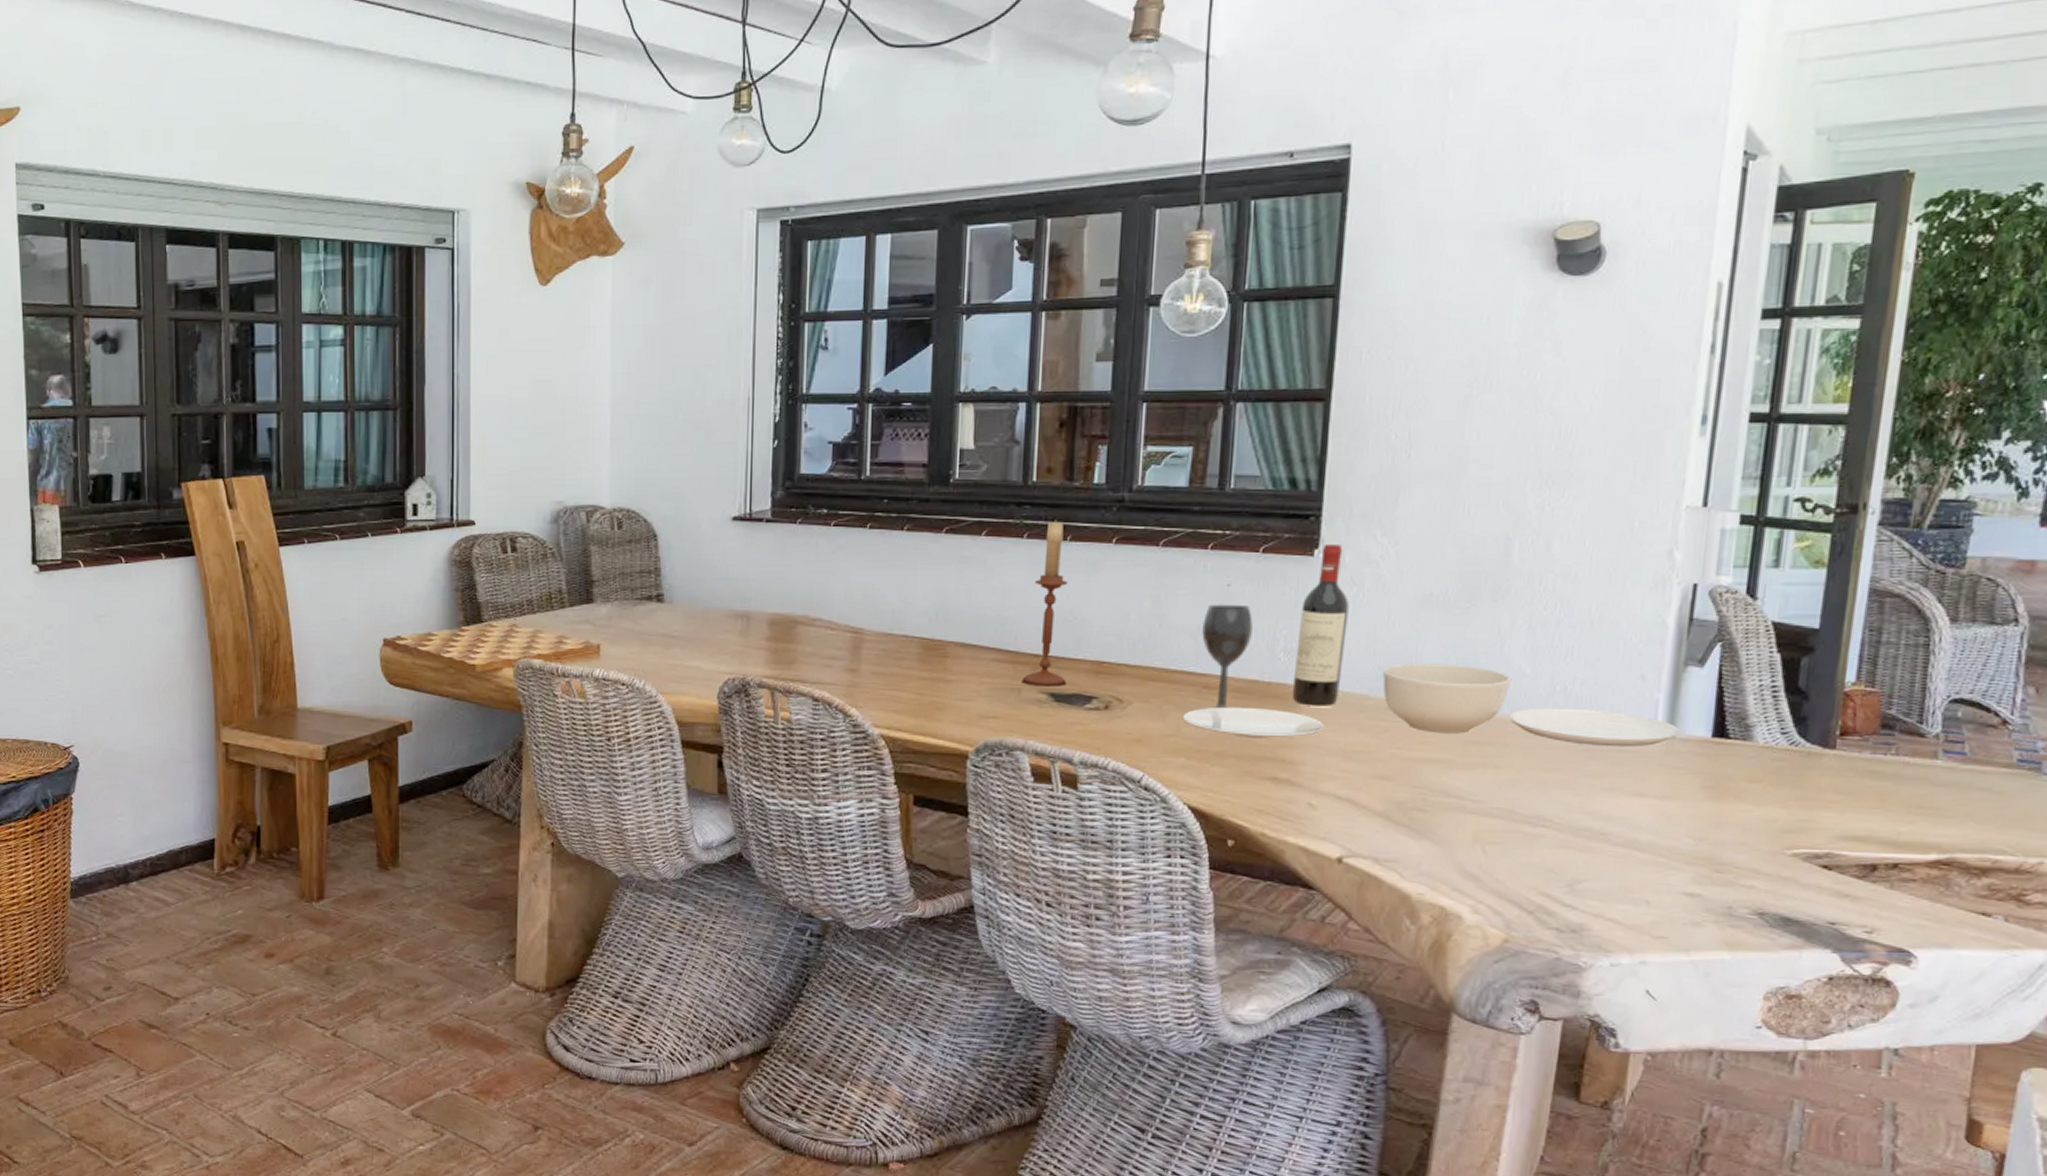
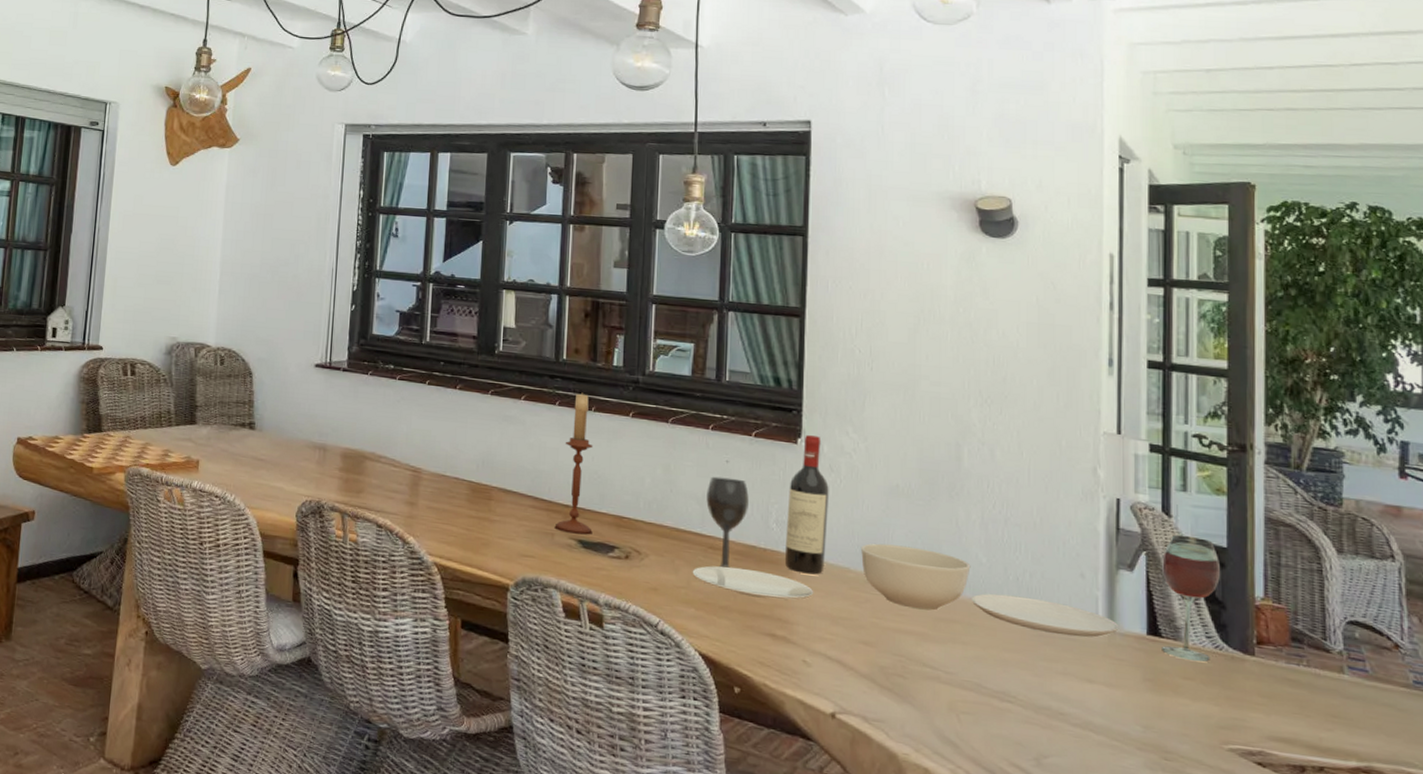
wineglass: none [1727,619,1809,762] -> present [1161,534,1221,662]

